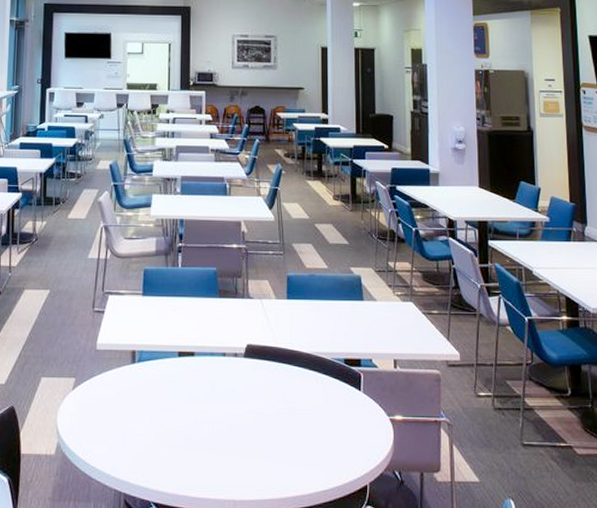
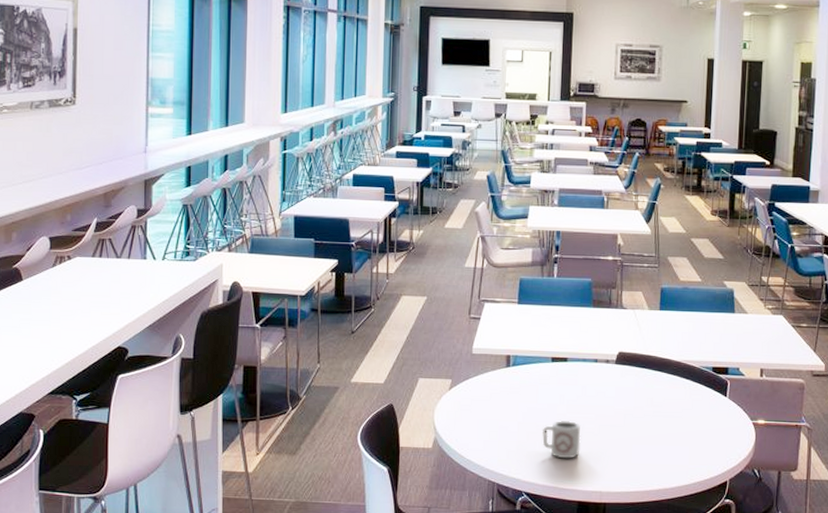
cup: none [171,421,211,464] -> present [542,421,581,459]

